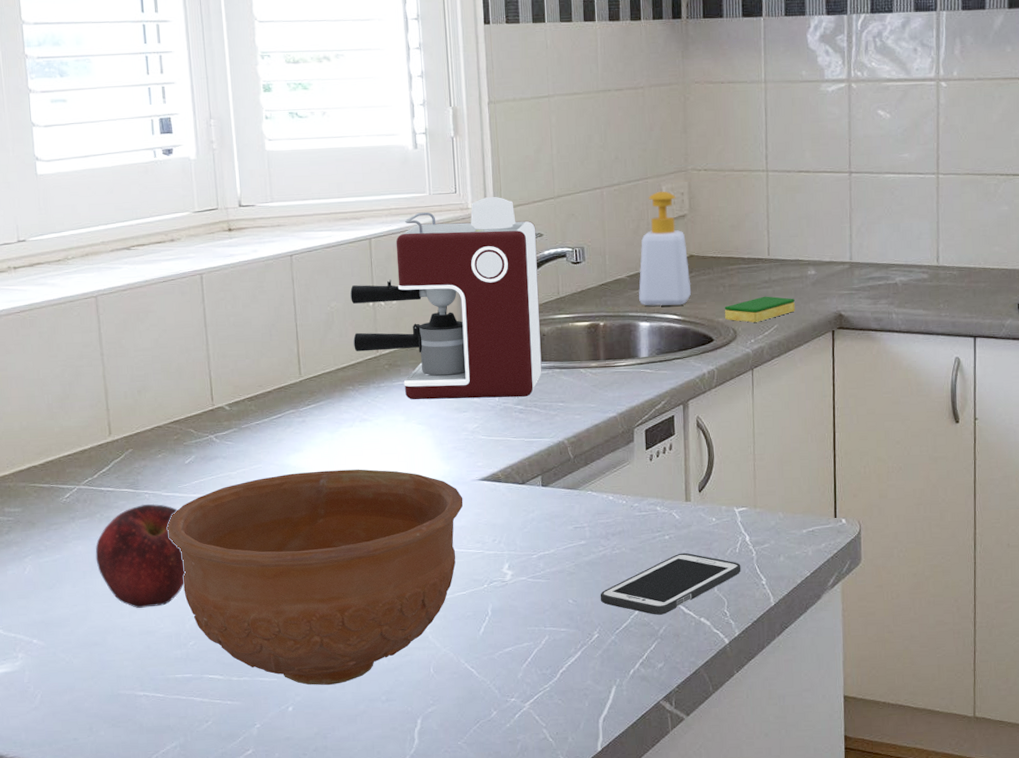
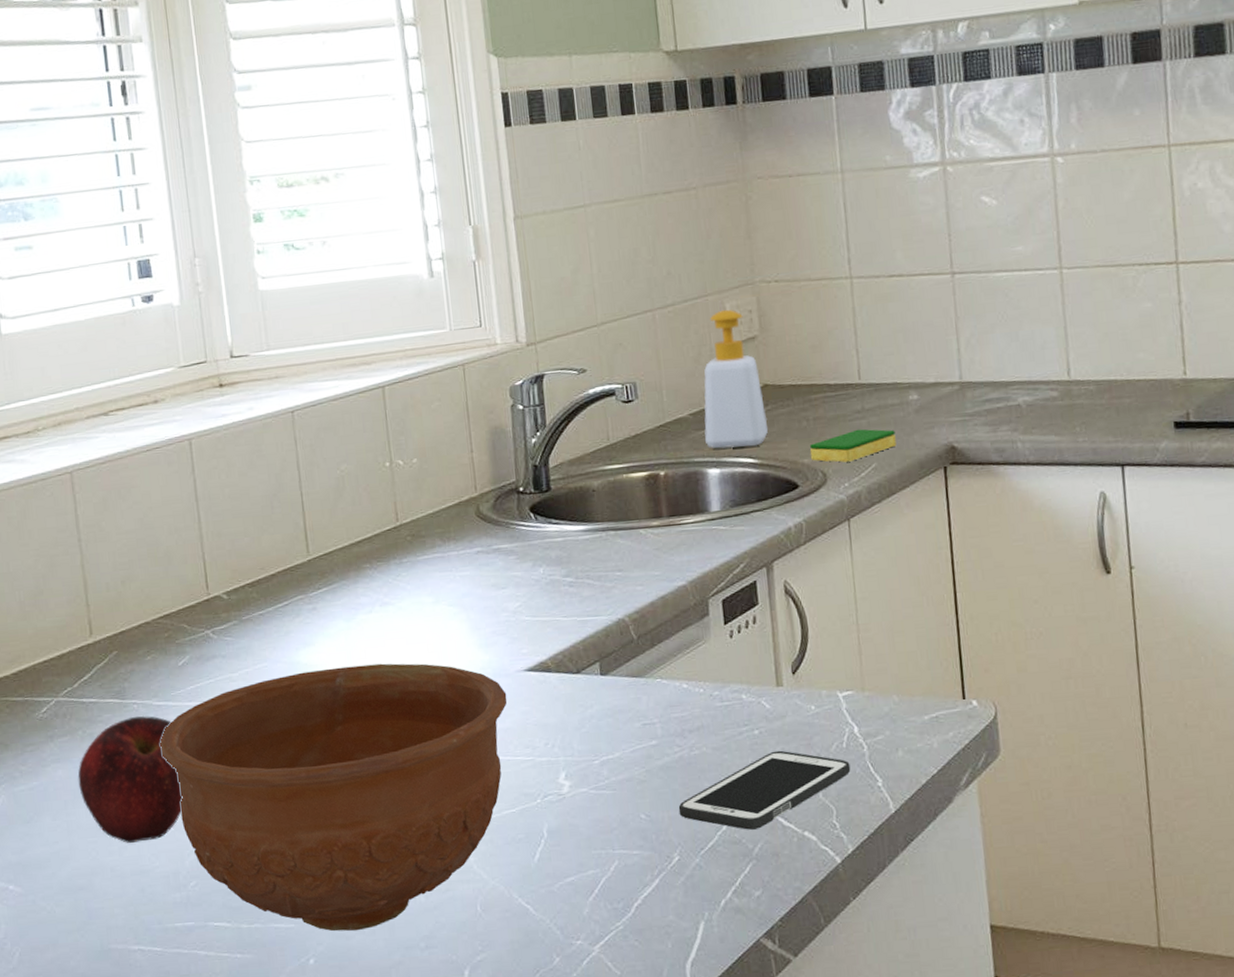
coffee maker: present [350,196,542,400] -> none [362,328,594,577]

